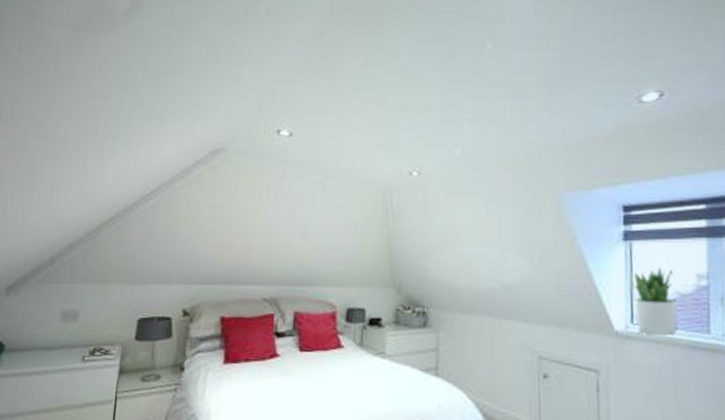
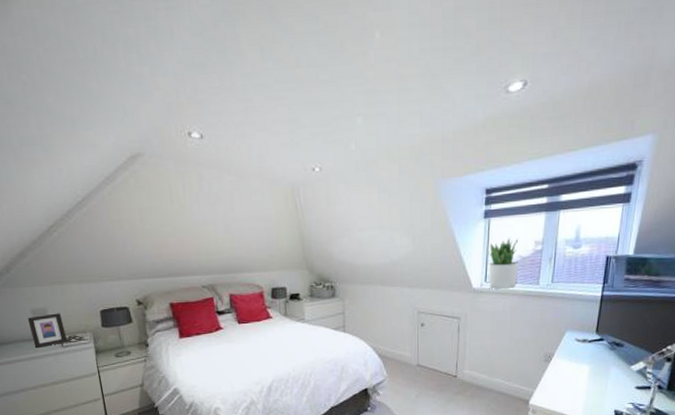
picture frame: none [51,317,93,359] -> present [27,313,68,348]

